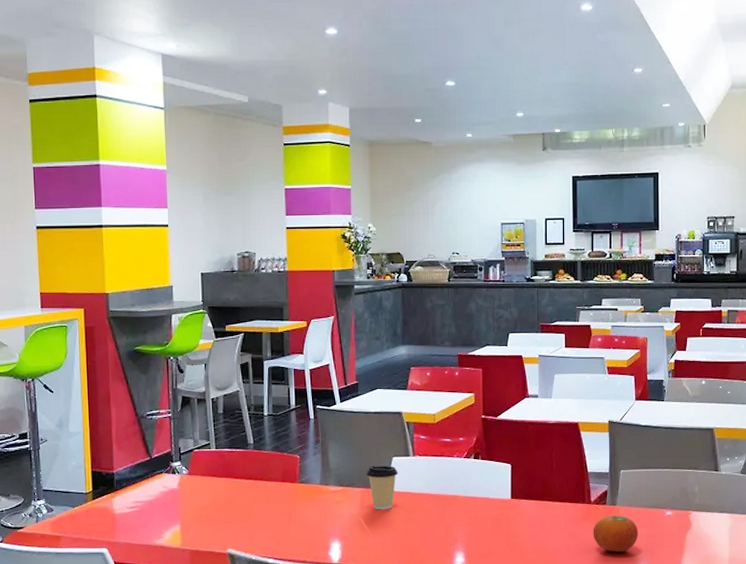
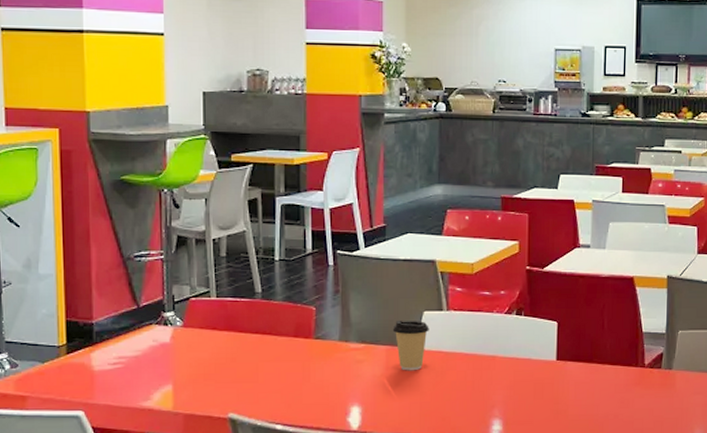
fruit: present [593,514,639,553] -> none [645,379,696,421]

